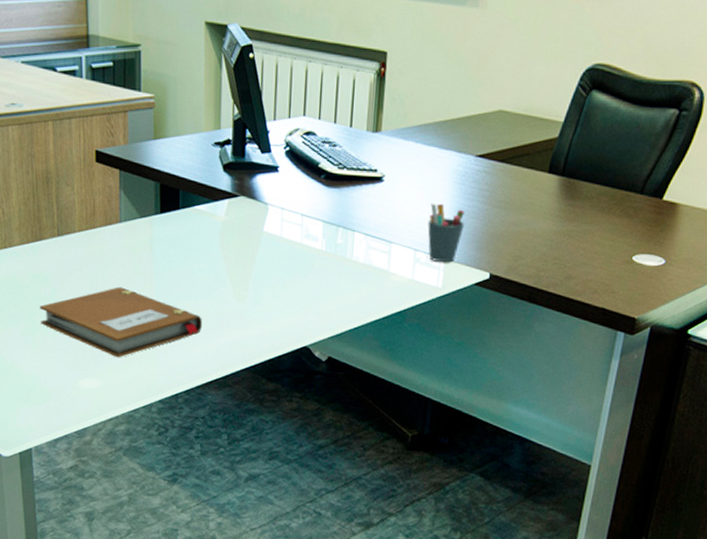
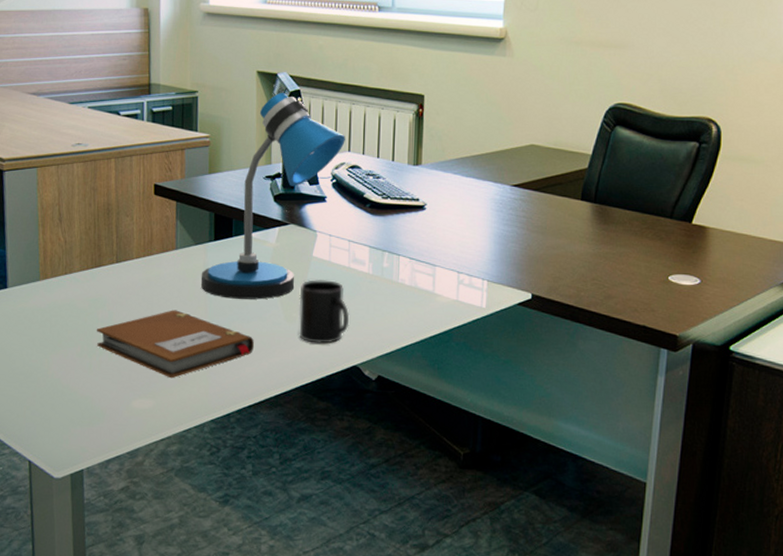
desk lamp: none [146,46,300,277] -> present [201,92,345,300]
mug: none [248,256,301,324] -> present [299,280,350,344]
pen holder: present [427,203,466,263] -> none [469,228,505,284]

